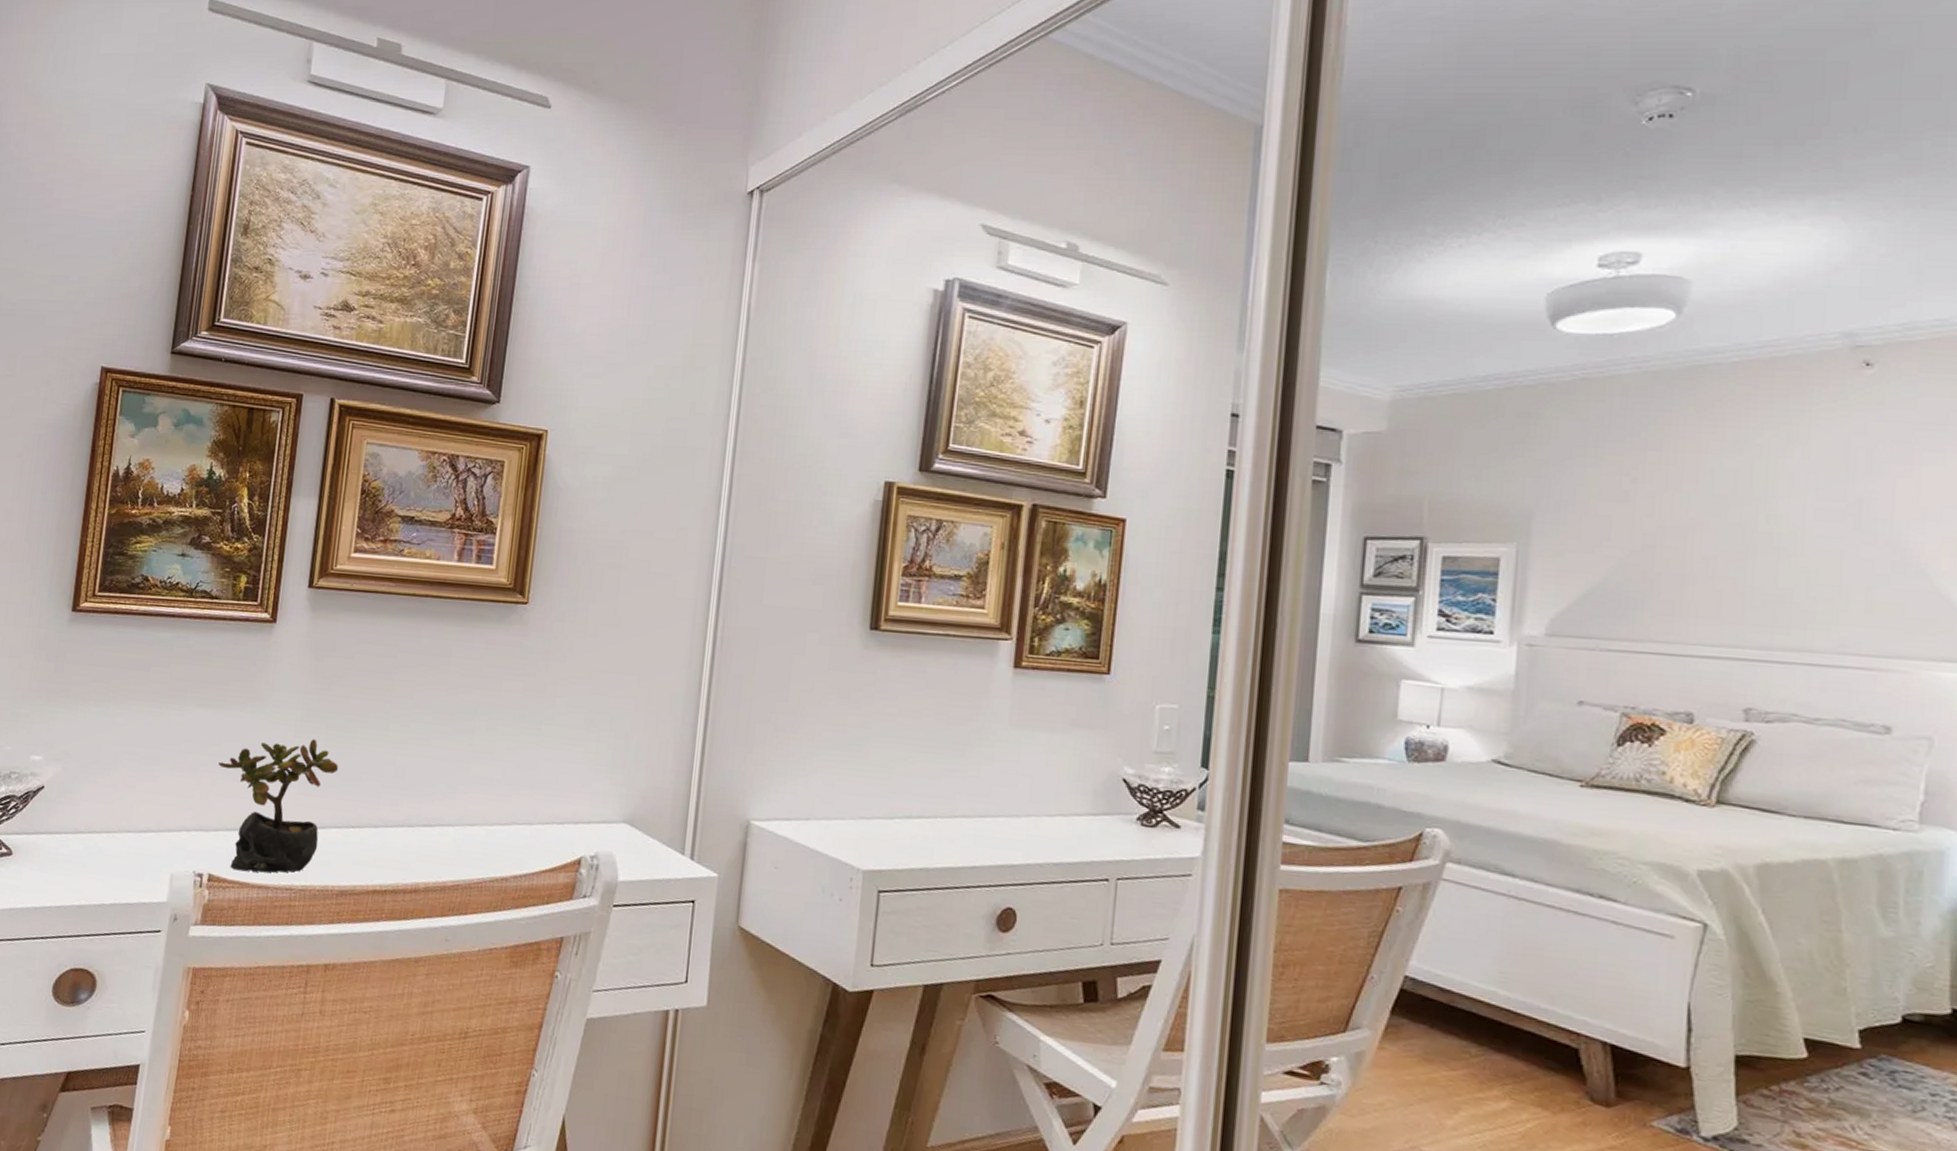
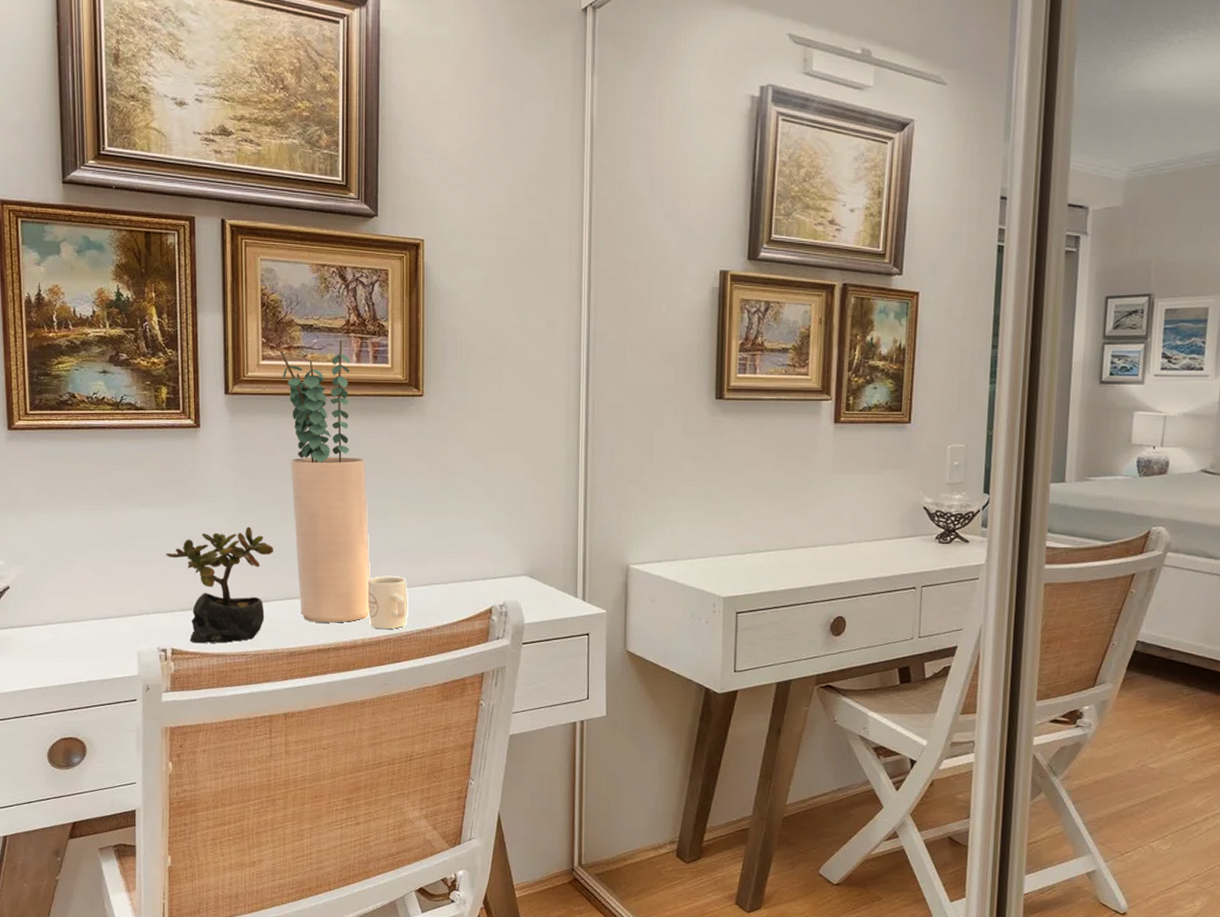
vase: none [359,535,454,861] -> present [279,340,371,623]
mug: none [436,810,485,874] -> present [367,577,408,630]

